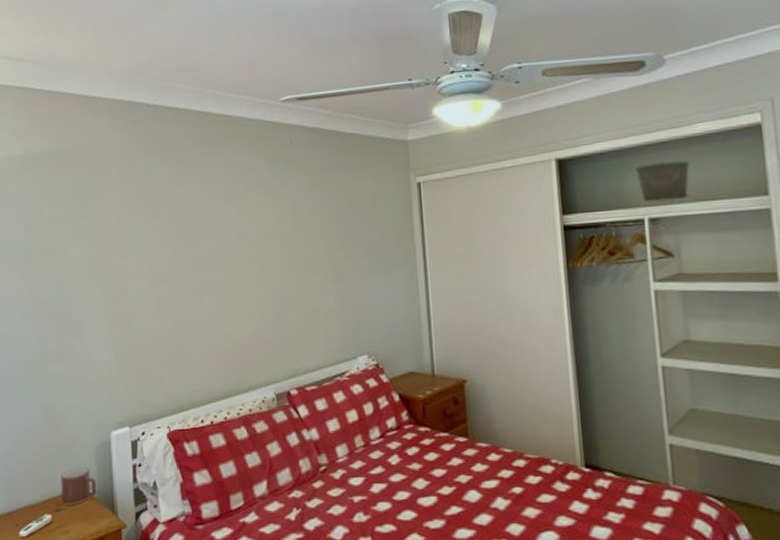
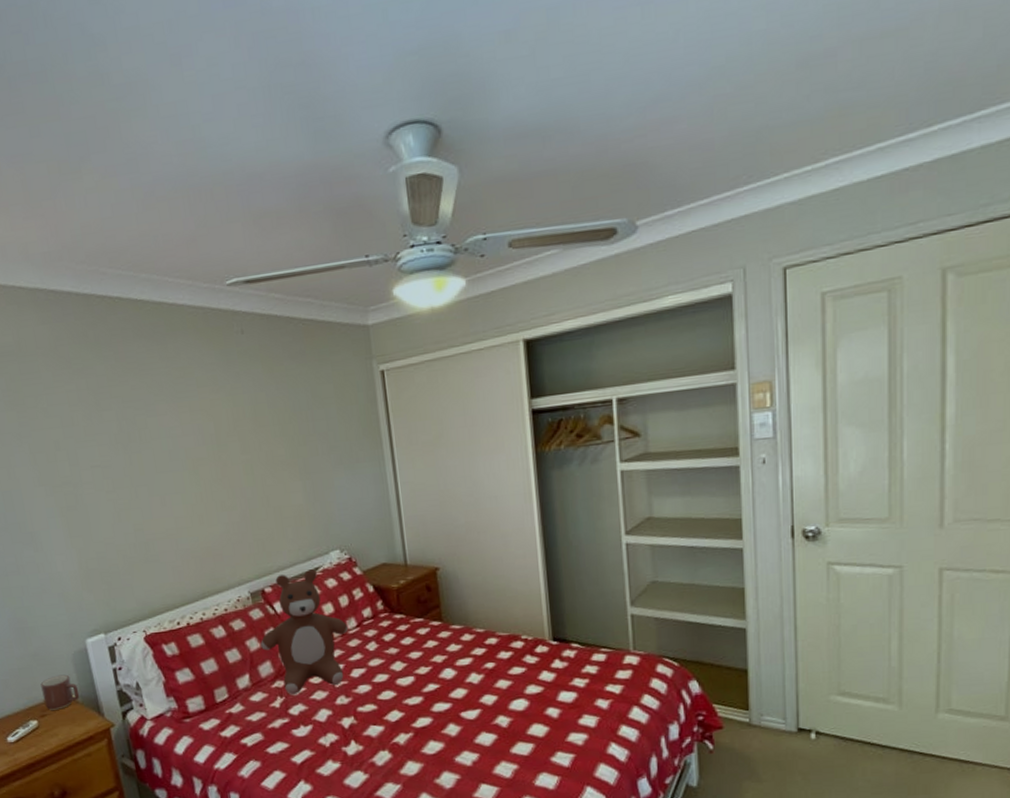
teddy bear: none [281,374,372,506] -> present [260,569,349,694]
basket: present [635,160,690,203] -> none [604,336,660,382]

